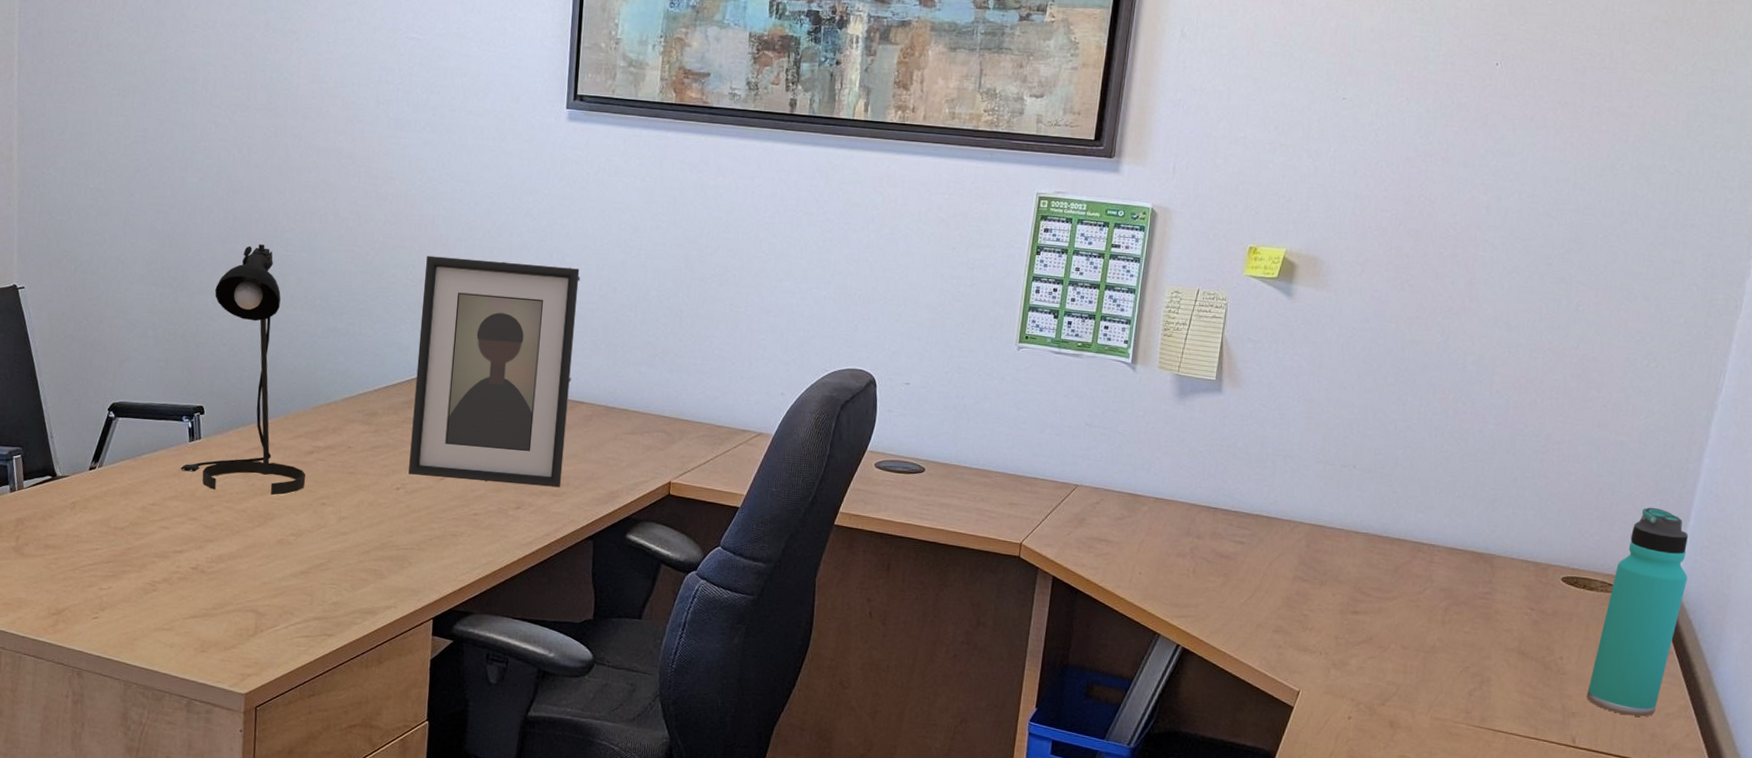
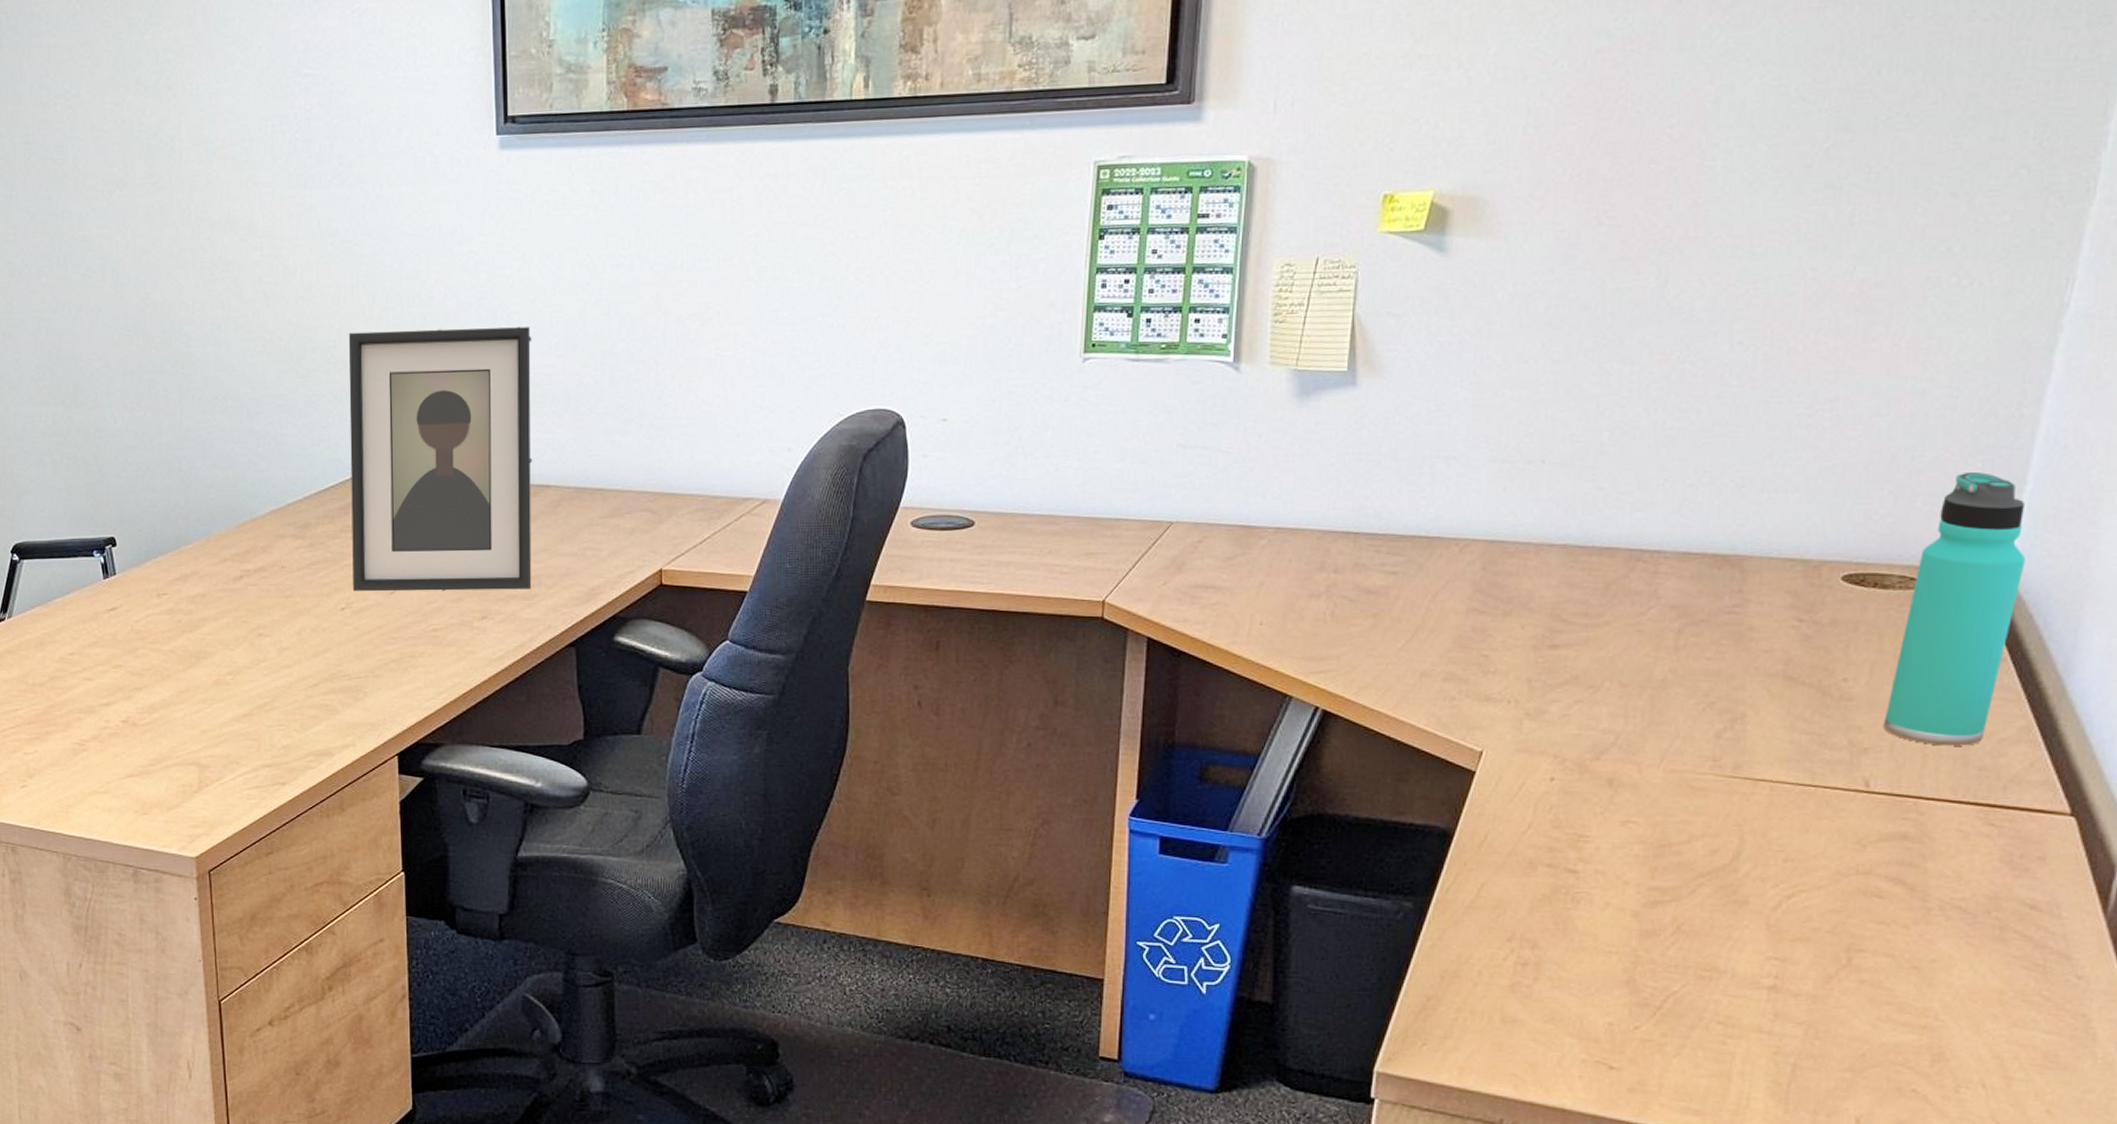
desk lamp: present [180,244,306,496] -> none [97,343,238,631]

